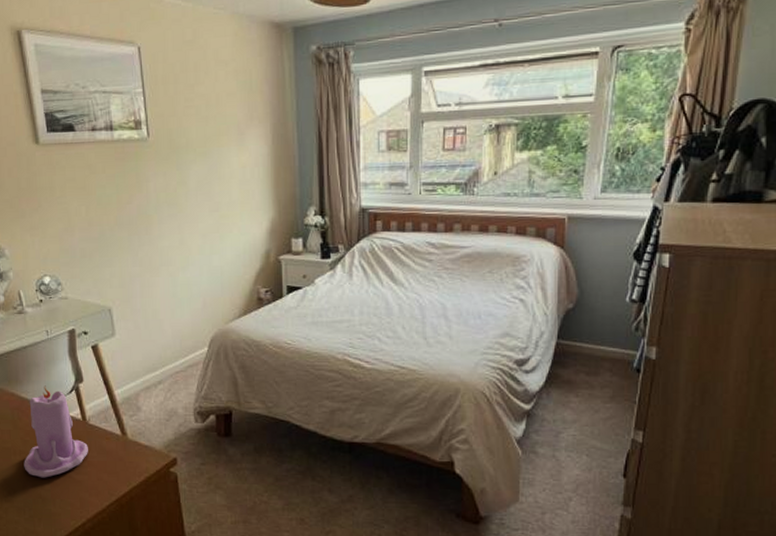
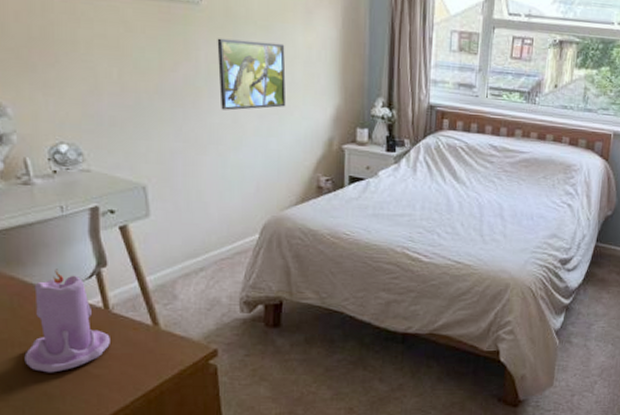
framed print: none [163,166,226,234] -> present [217,38,286,110]

